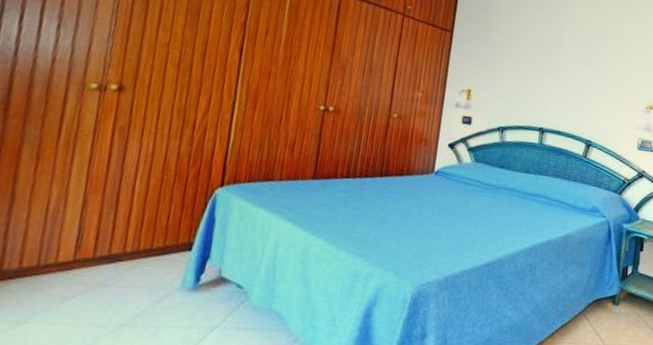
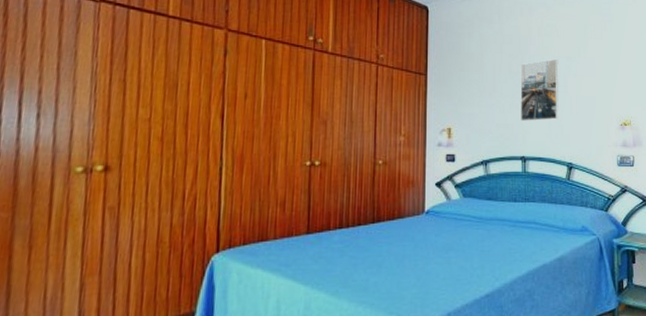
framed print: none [544,31,590,94] -> present [520,59,559,122]

